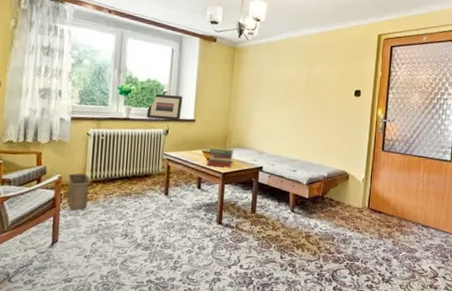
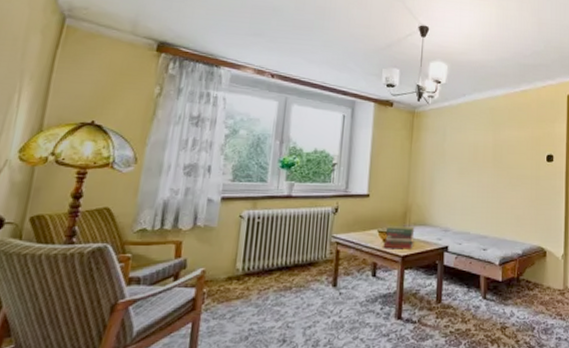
basket: present [66,173,91,211] -> none [210,264,241,313]
picture frame: present [146,94,183,121] -> none [312,167,355,197]

